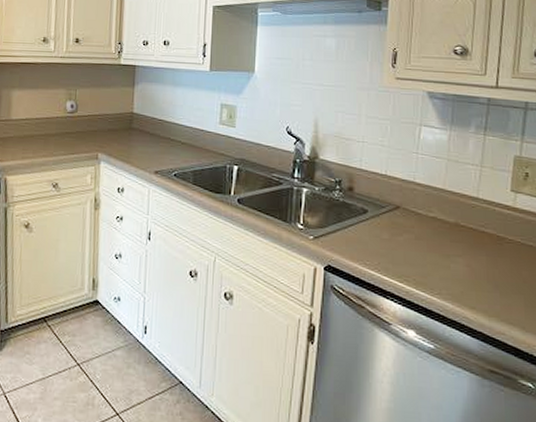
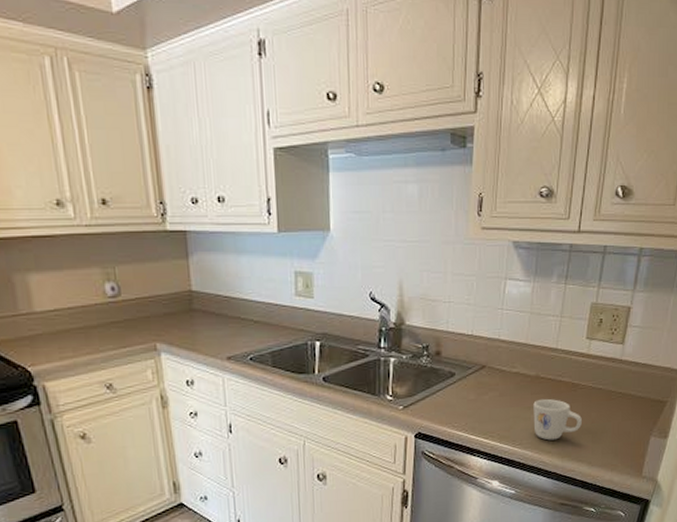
mug: none [453,248,511,295] -> present [533,398,582,441]

